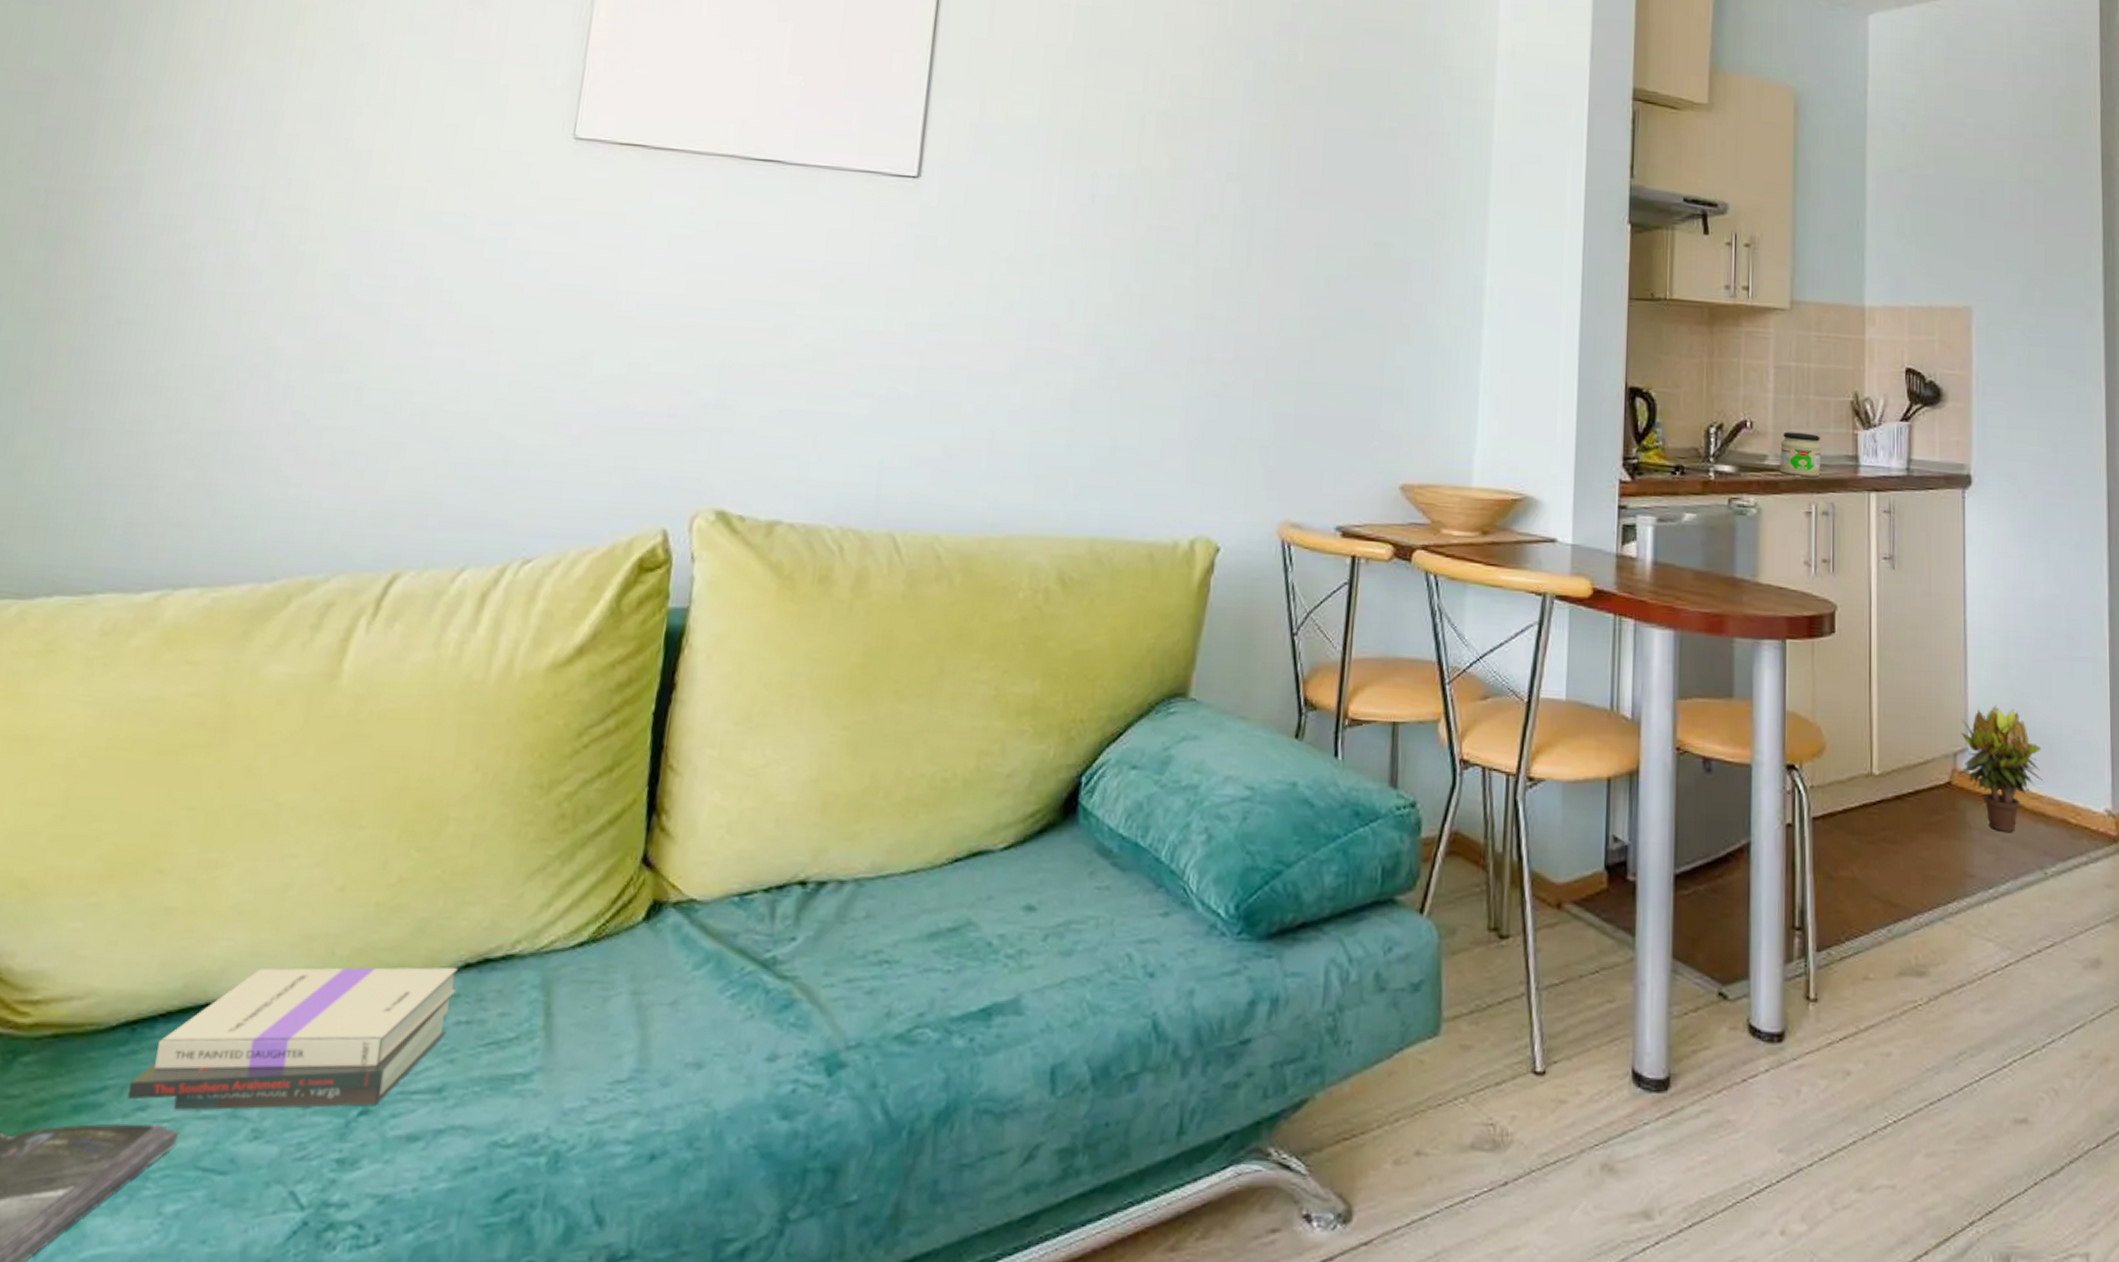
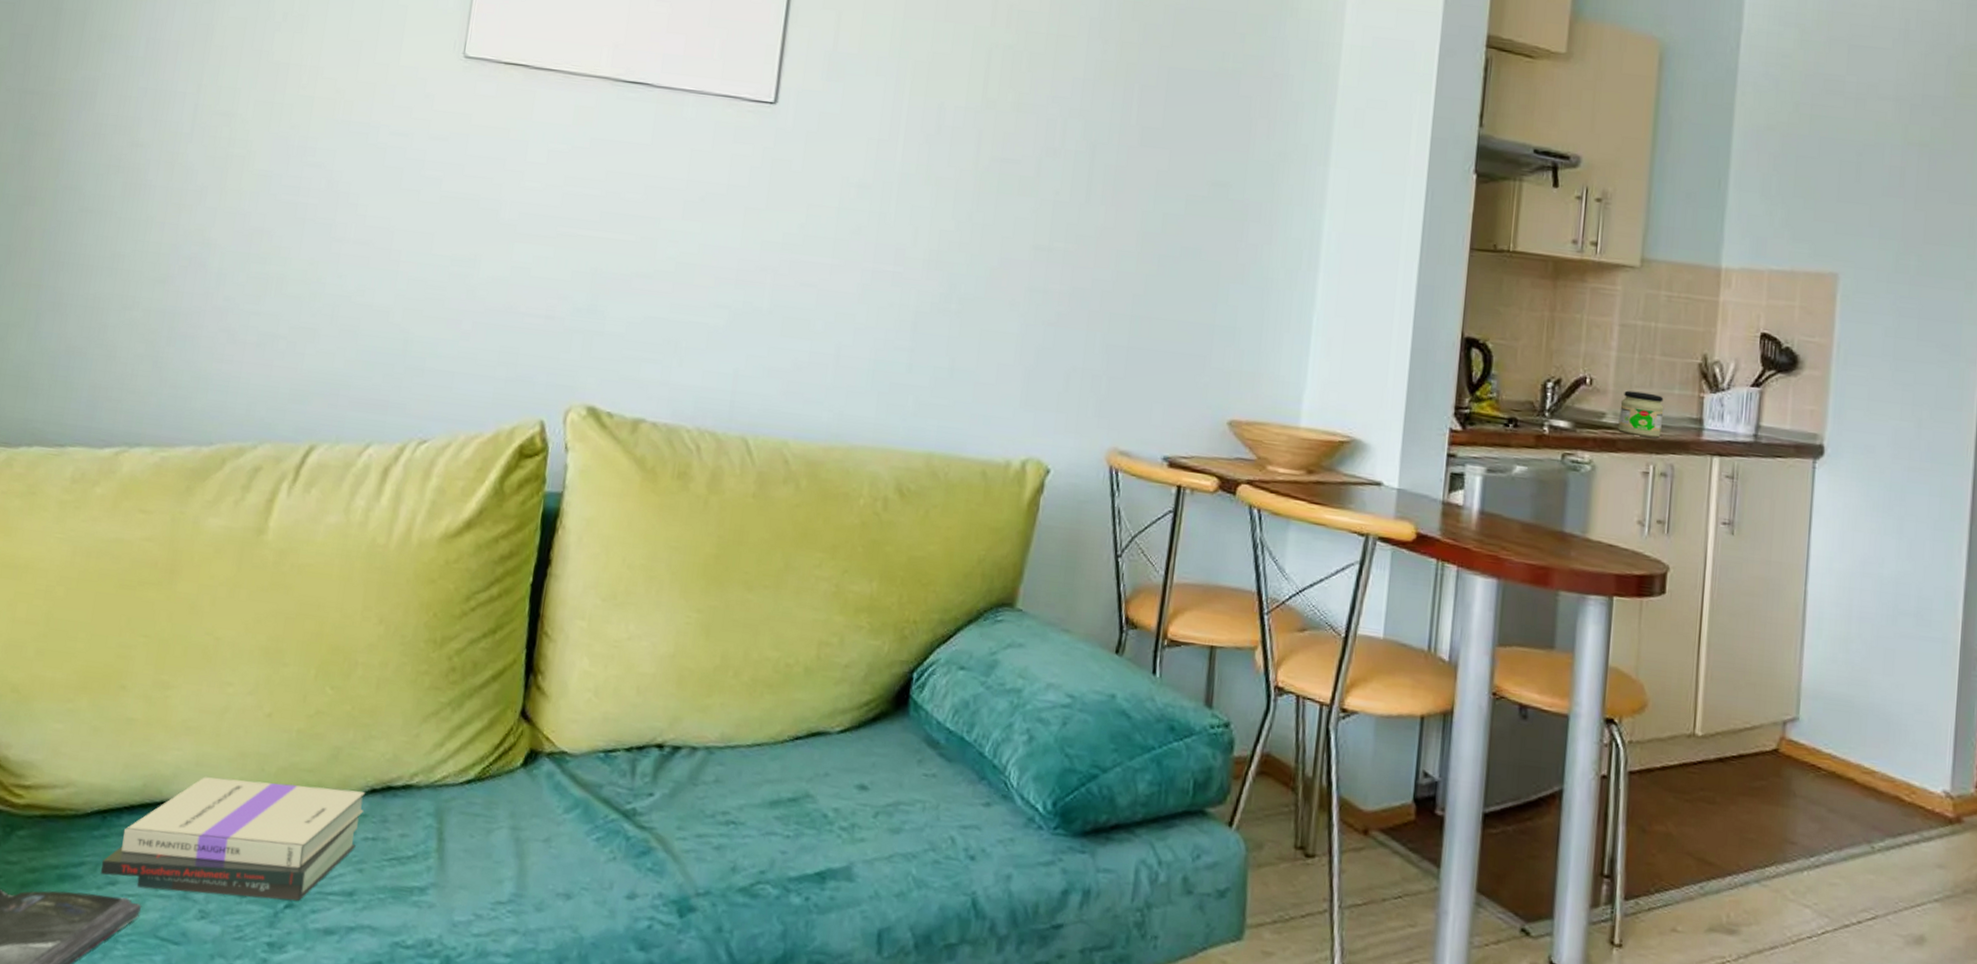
potted plant: present [1959,705,2042,833] -> none [1788,677,1878,805]

